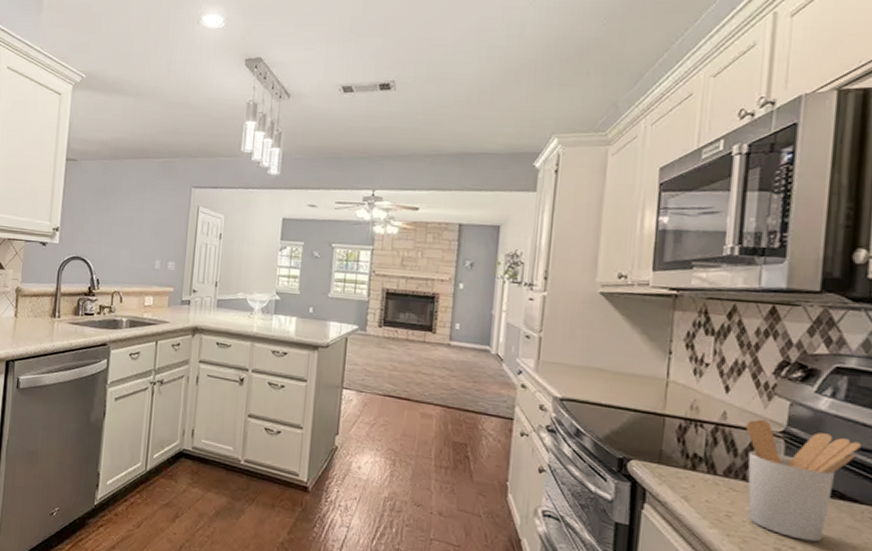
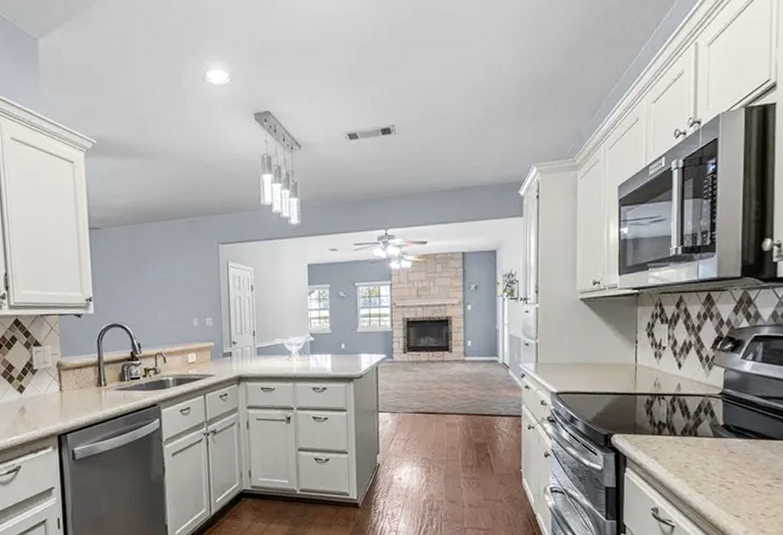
utensil holder: present [745,418,863,542] -> none [694,385,775,475]

